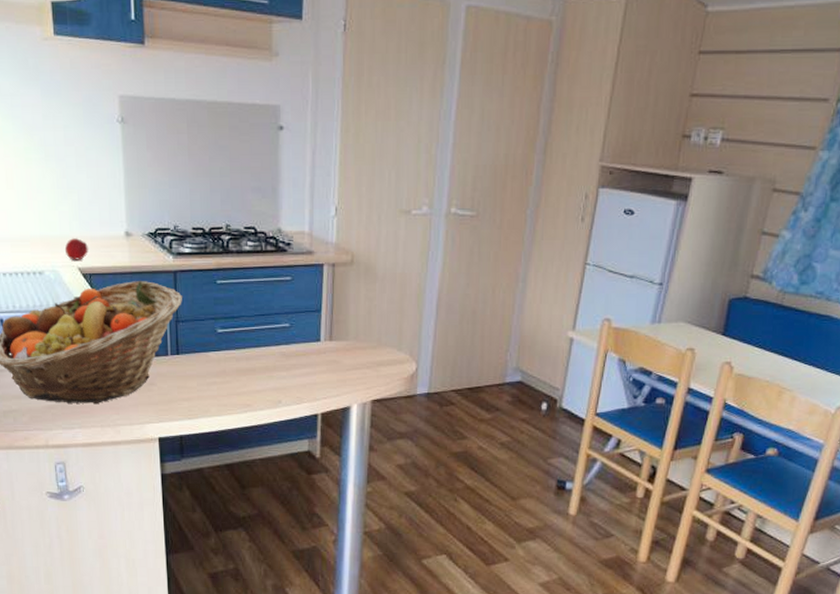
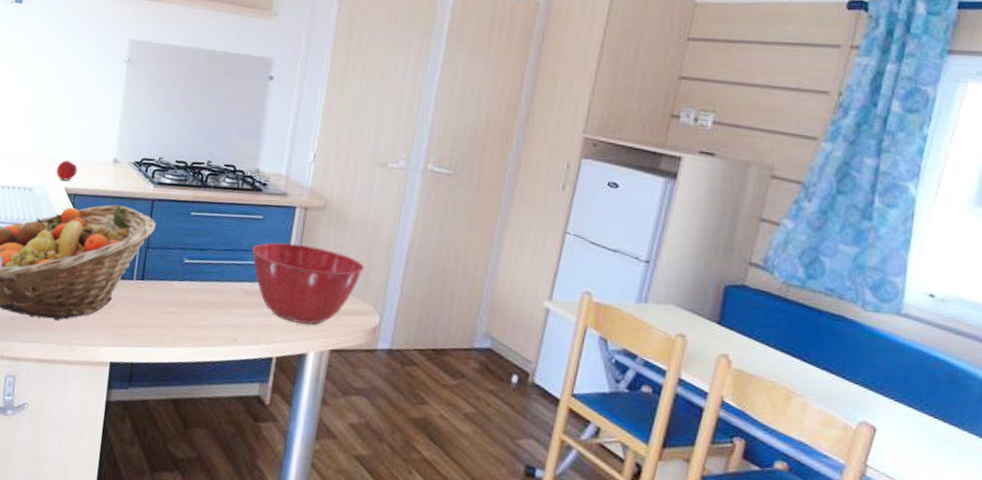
mixing bowl: none [285,302,397,380] -> present [252,242,364,325]

